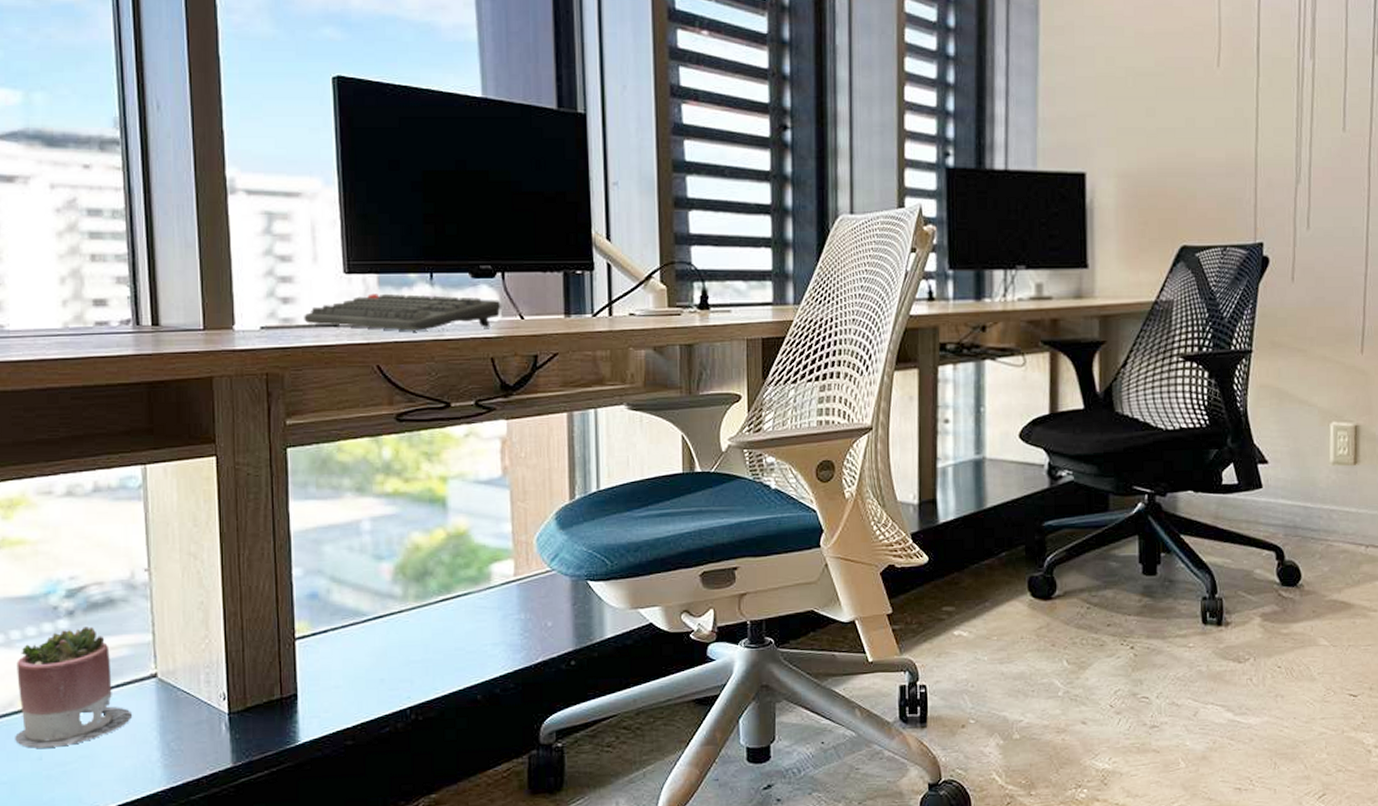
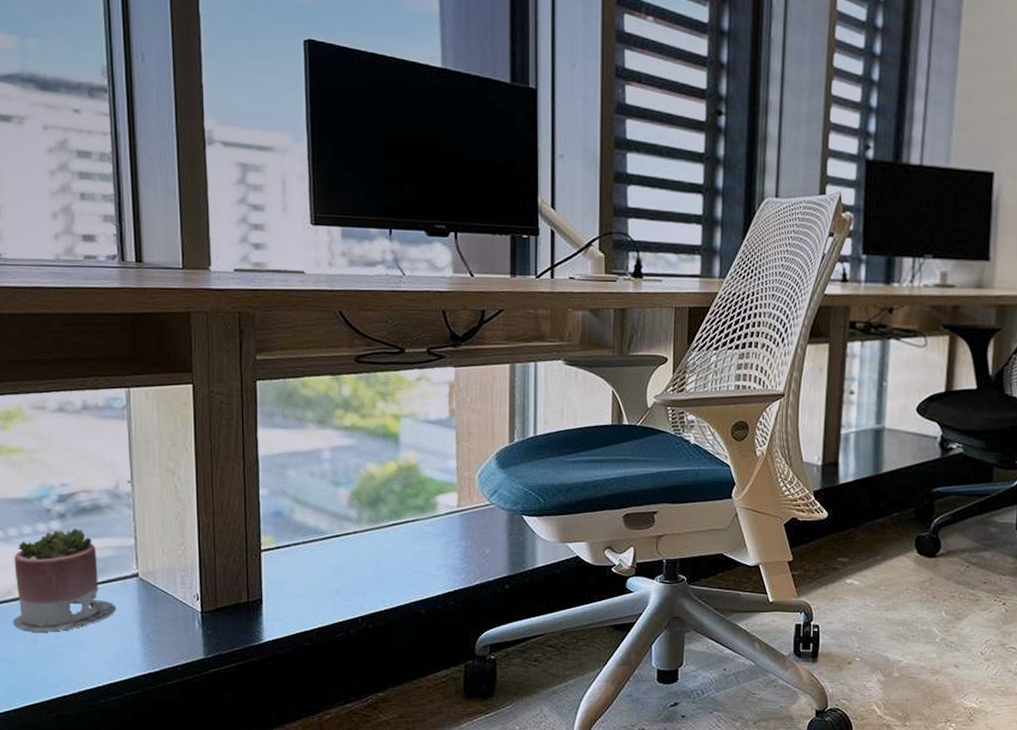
computer keyboard: present [304,293,501,331] -> none [274,245,453,283]

